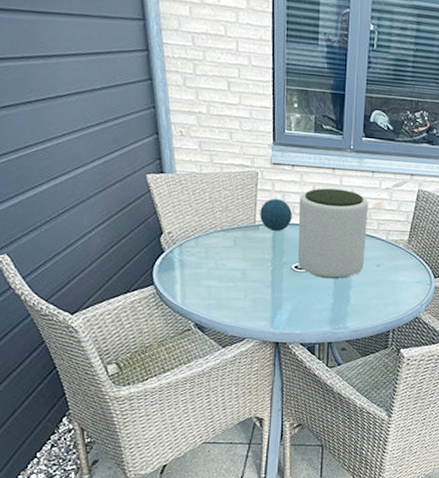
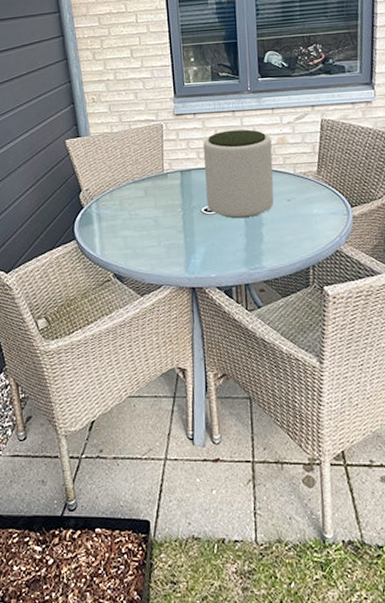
decorative orb: present [260,198,293,231] -> none [167,146,198,177]

